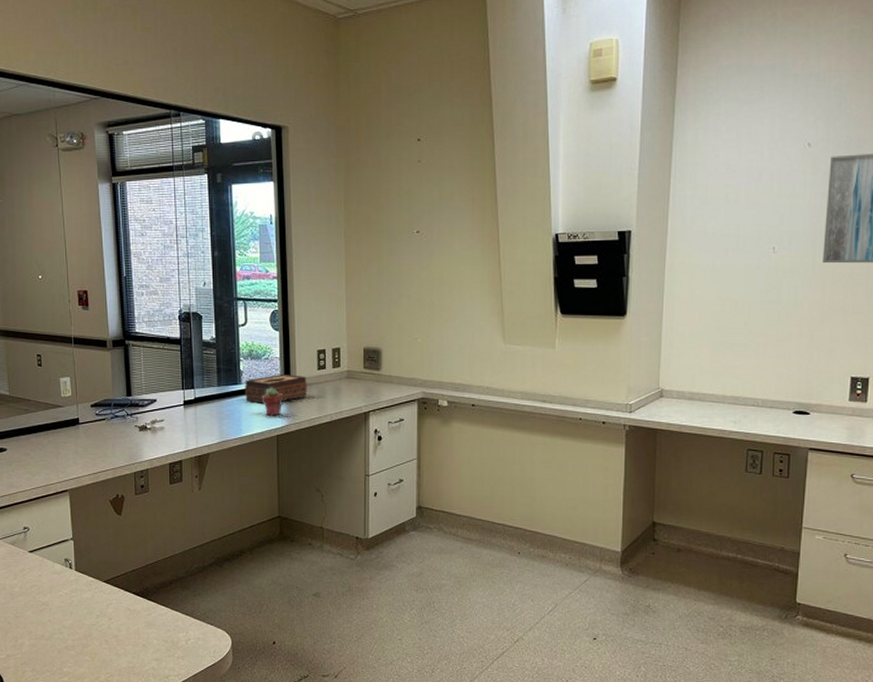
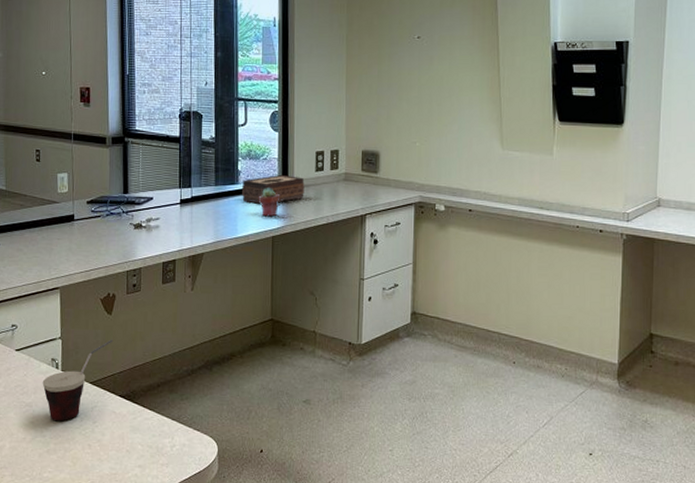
cup: none [57,539,125,618] -> present [42,339,114,421]

